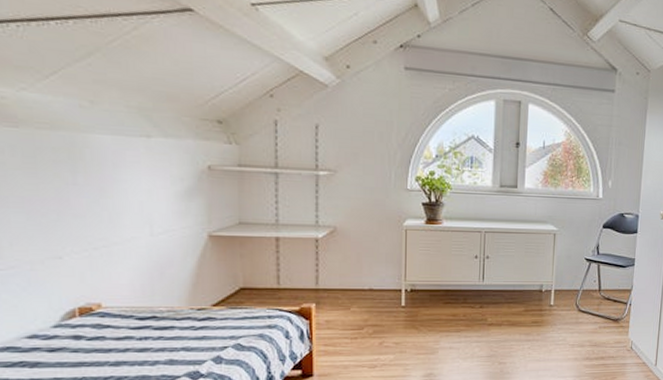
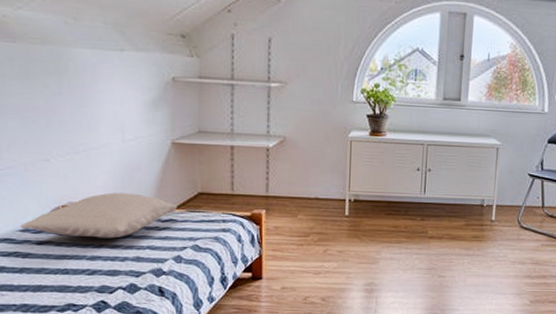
pillow: none [28,291,217,342] -> present [21,192,178,239]

